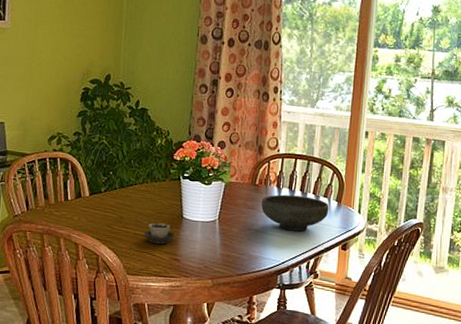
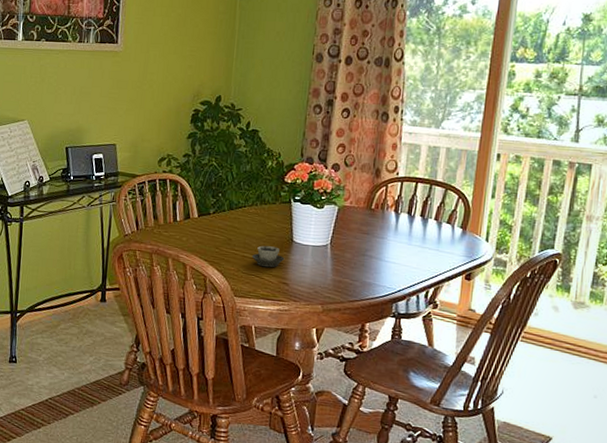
bowl: present [262,194,329,231] -> none [377,220,453,259]

